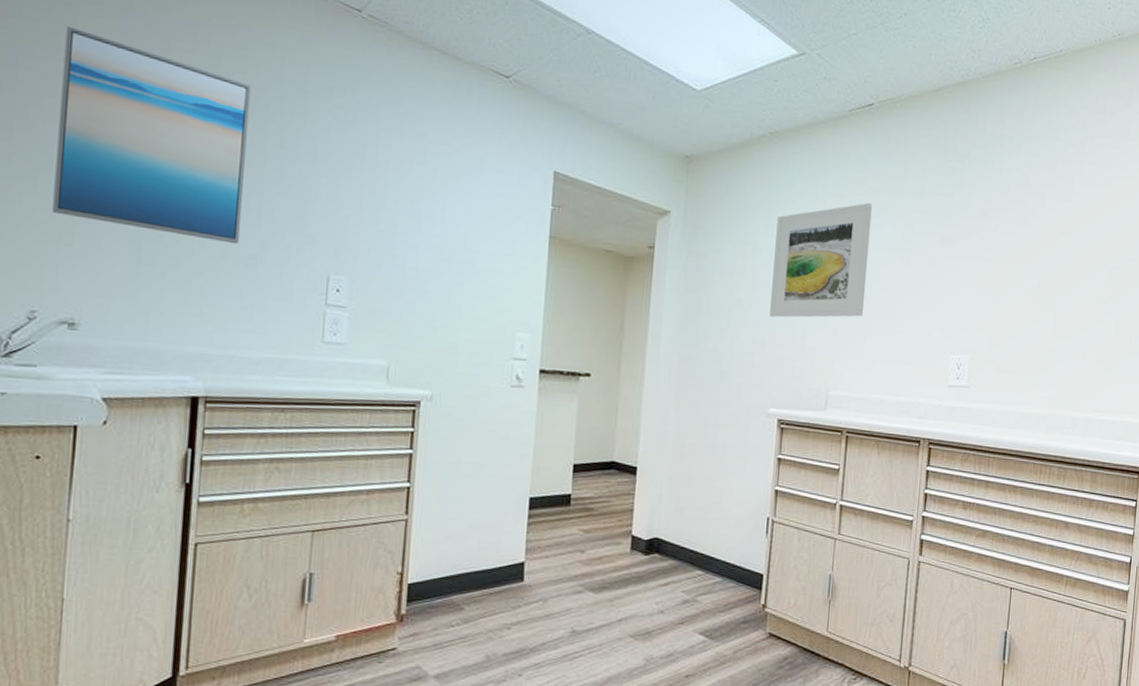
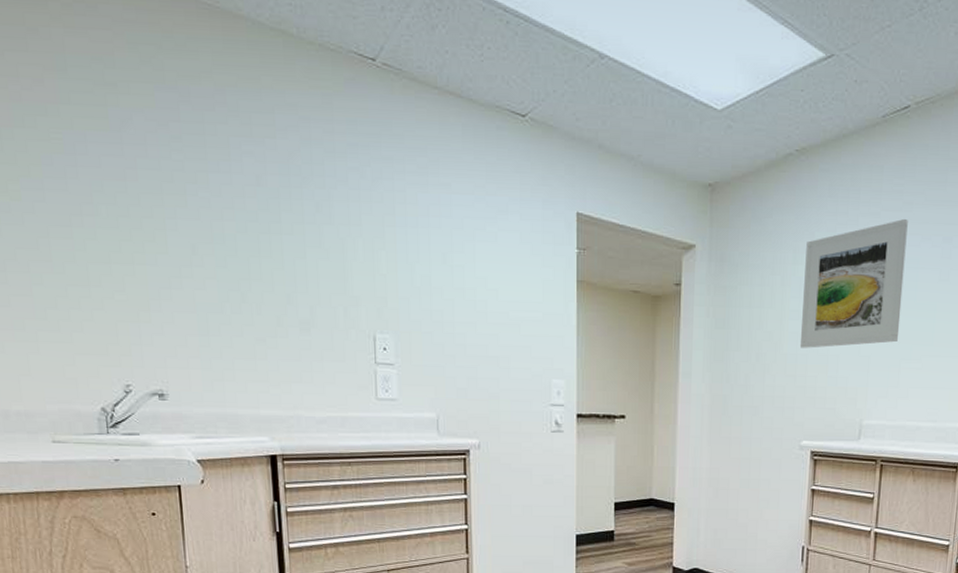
wall art: present [52,26,252,244] -> none [111,107,291,311]

